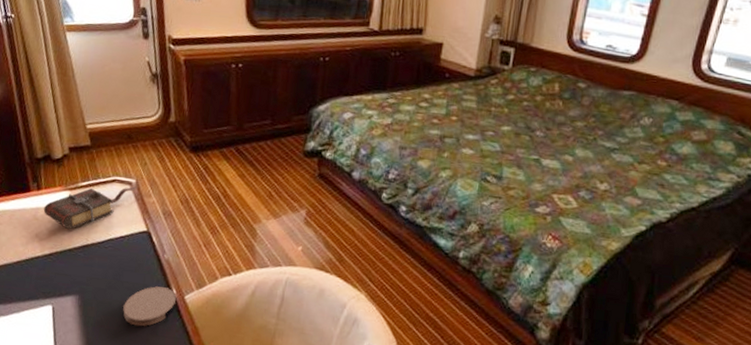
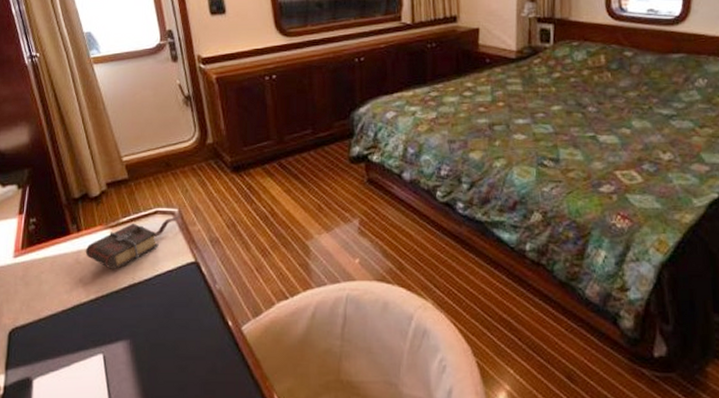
coaster: present [123,286,177,326] -> none [178,320,233,366]

